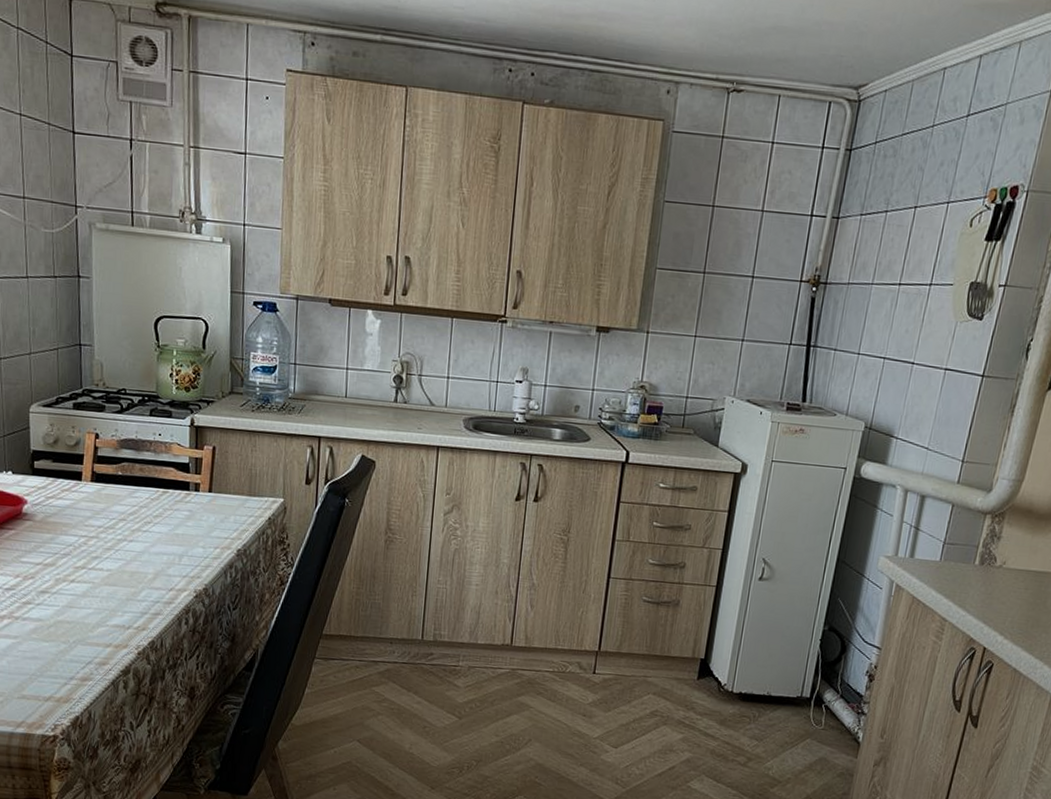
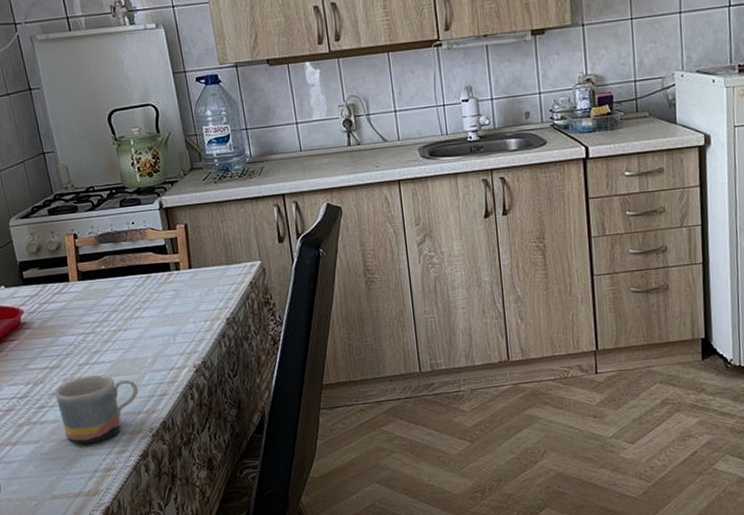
mug: none [44,580,132,650] -> present [55,375,139,445]

